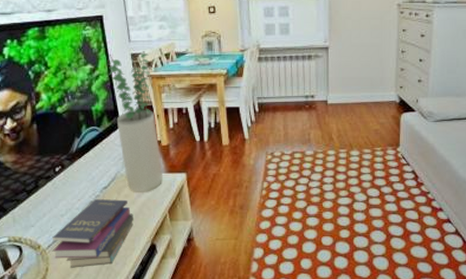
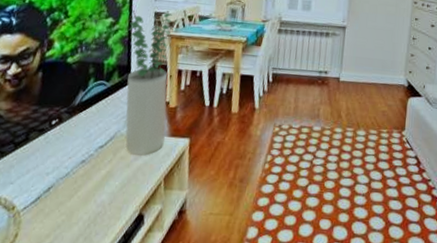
books: present [52,199,133,268] -> none [28,159,126,236]

